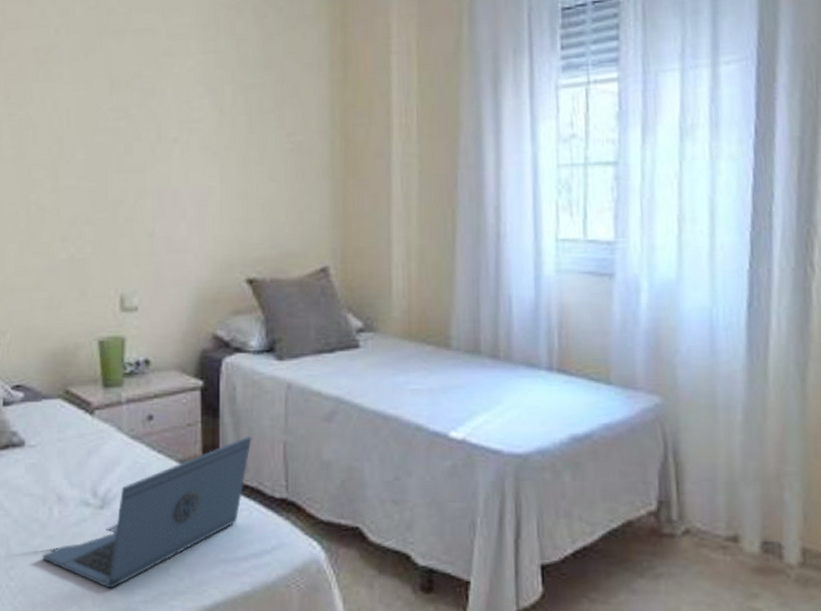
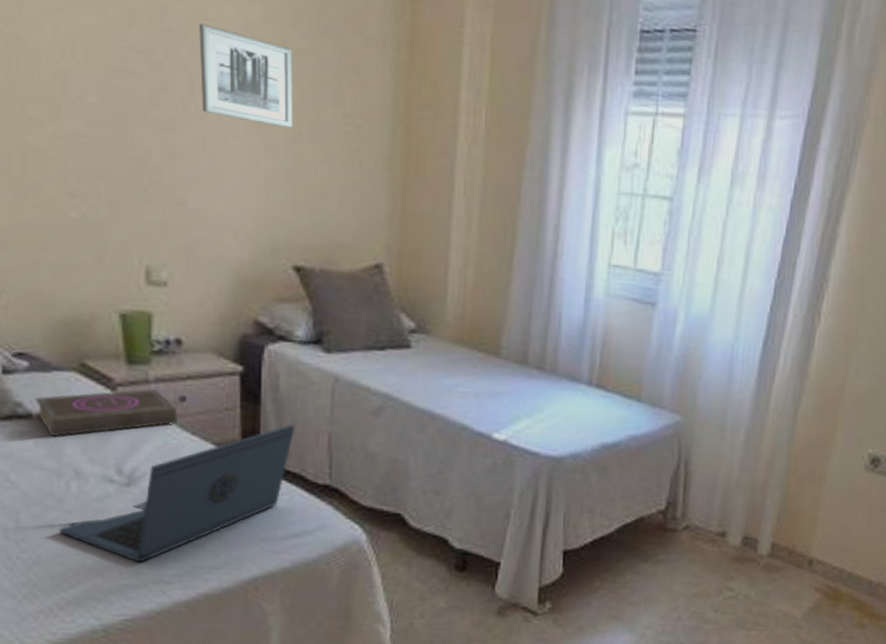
book: none [28,409,146,463] -> present [35,388,178,437]
wall art: none [165,79,244,155] -> present [199,23,294,129]

